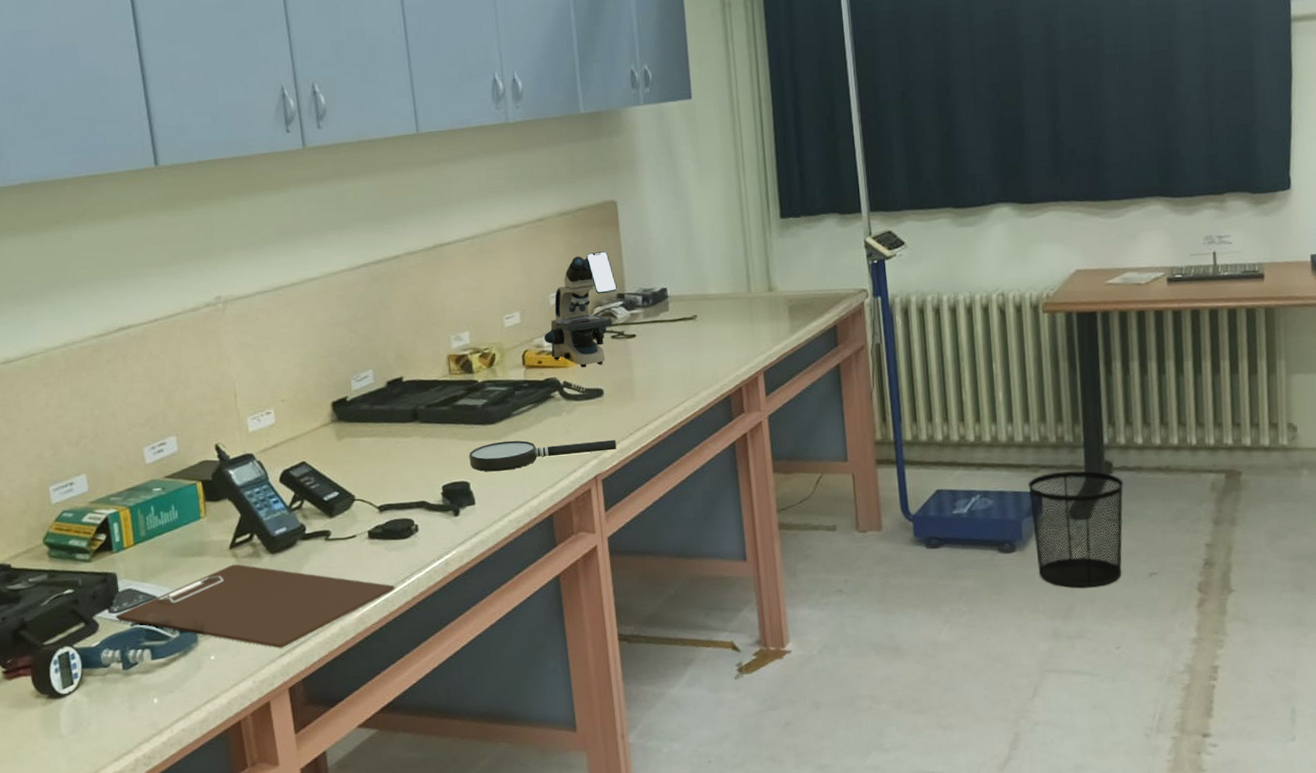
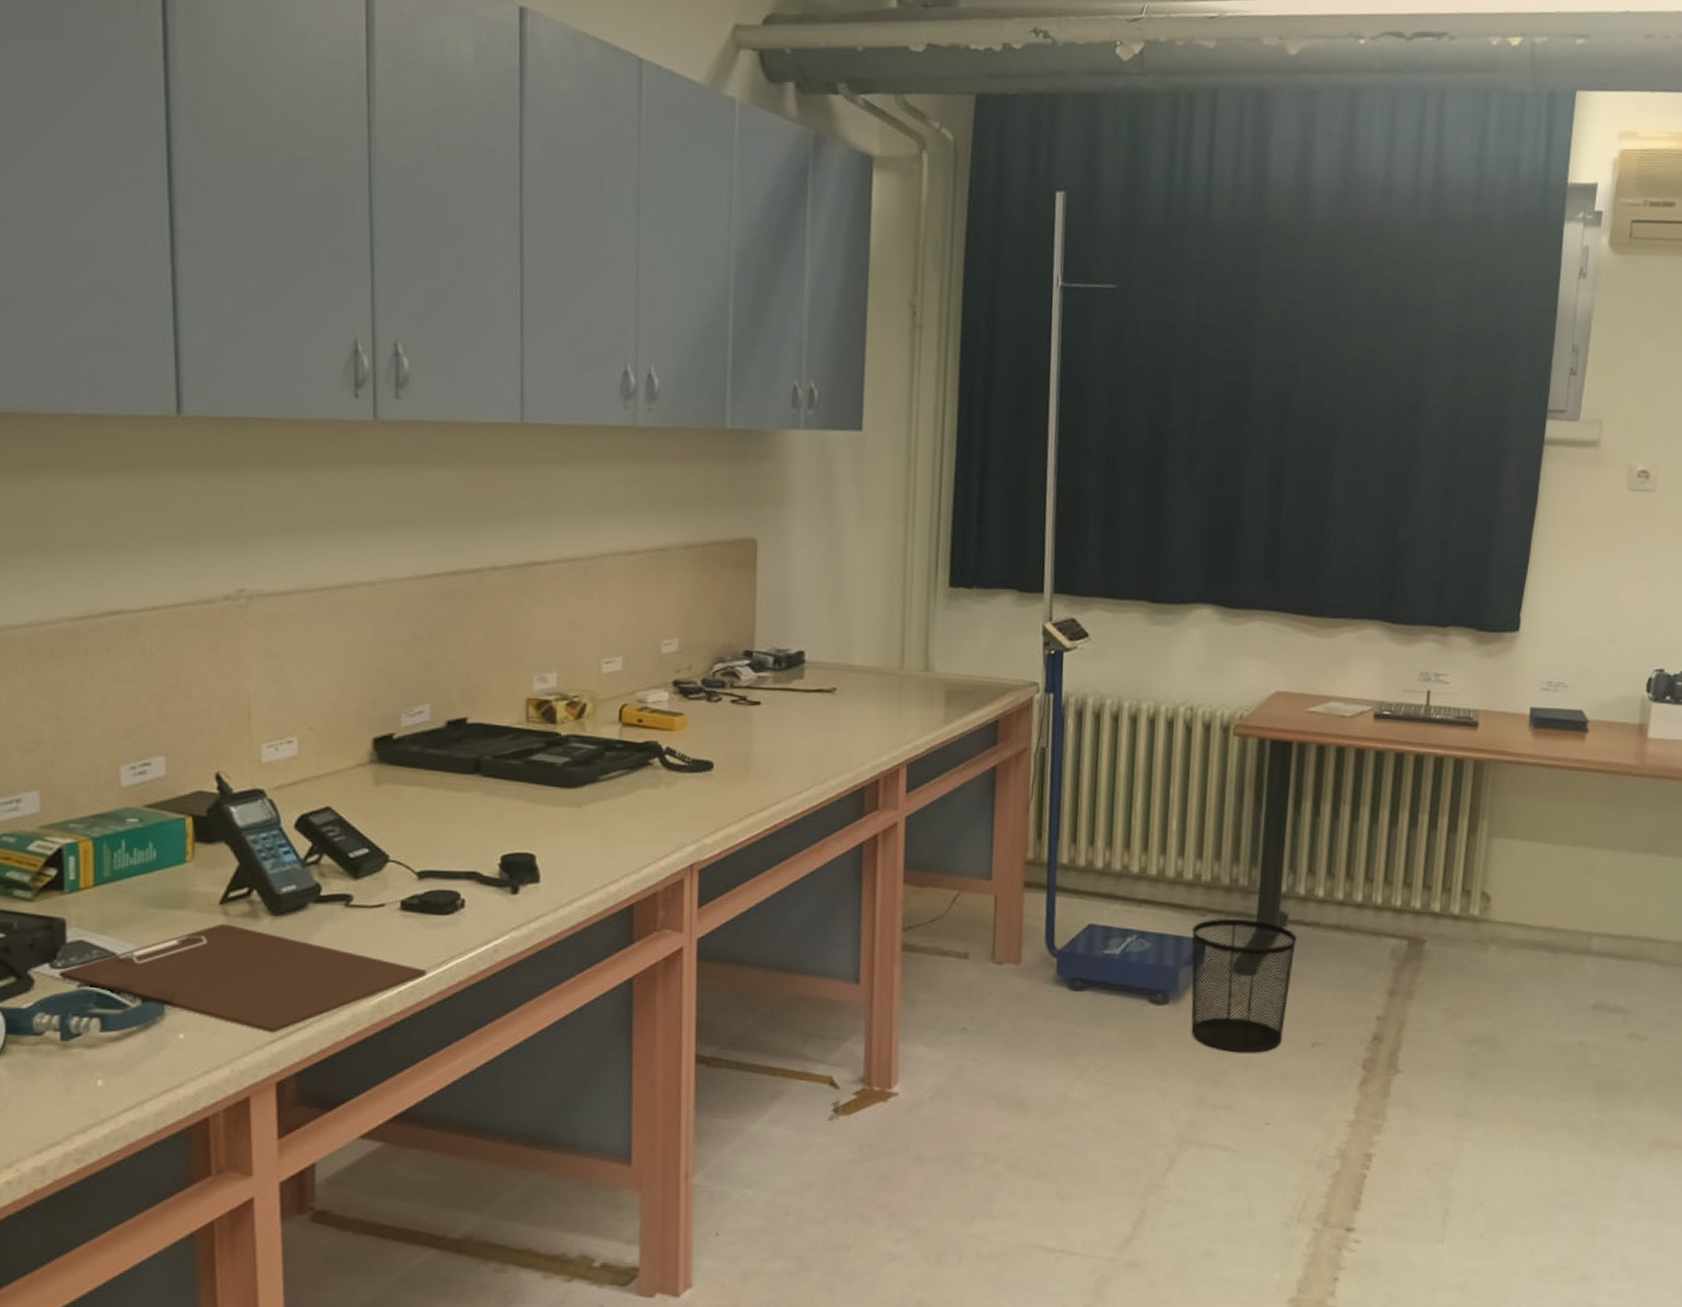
magnifying glass: present [469,439,617,472] -> none [538,810,721,846]
microscope: present [543,251,617,368] -> none [648,597,745,734]

